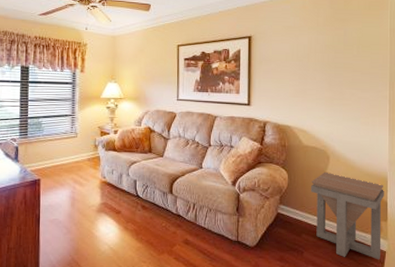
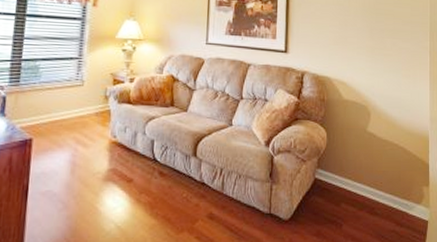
side table: present [311,172,384,260] -> none [351,130,426,231]

